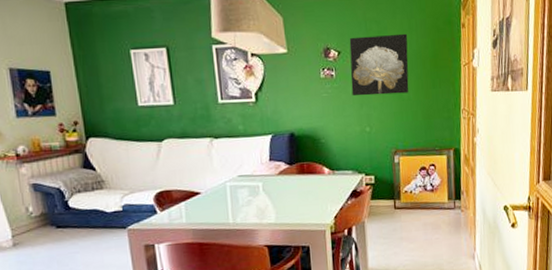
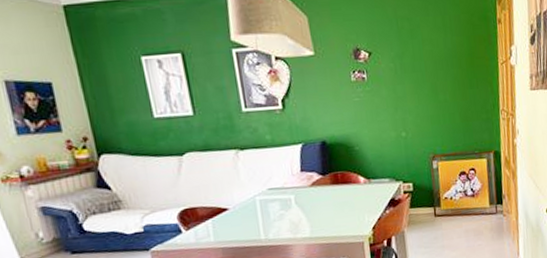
wall art: present [349,33,409,97] -> none [380,31,445,100]

